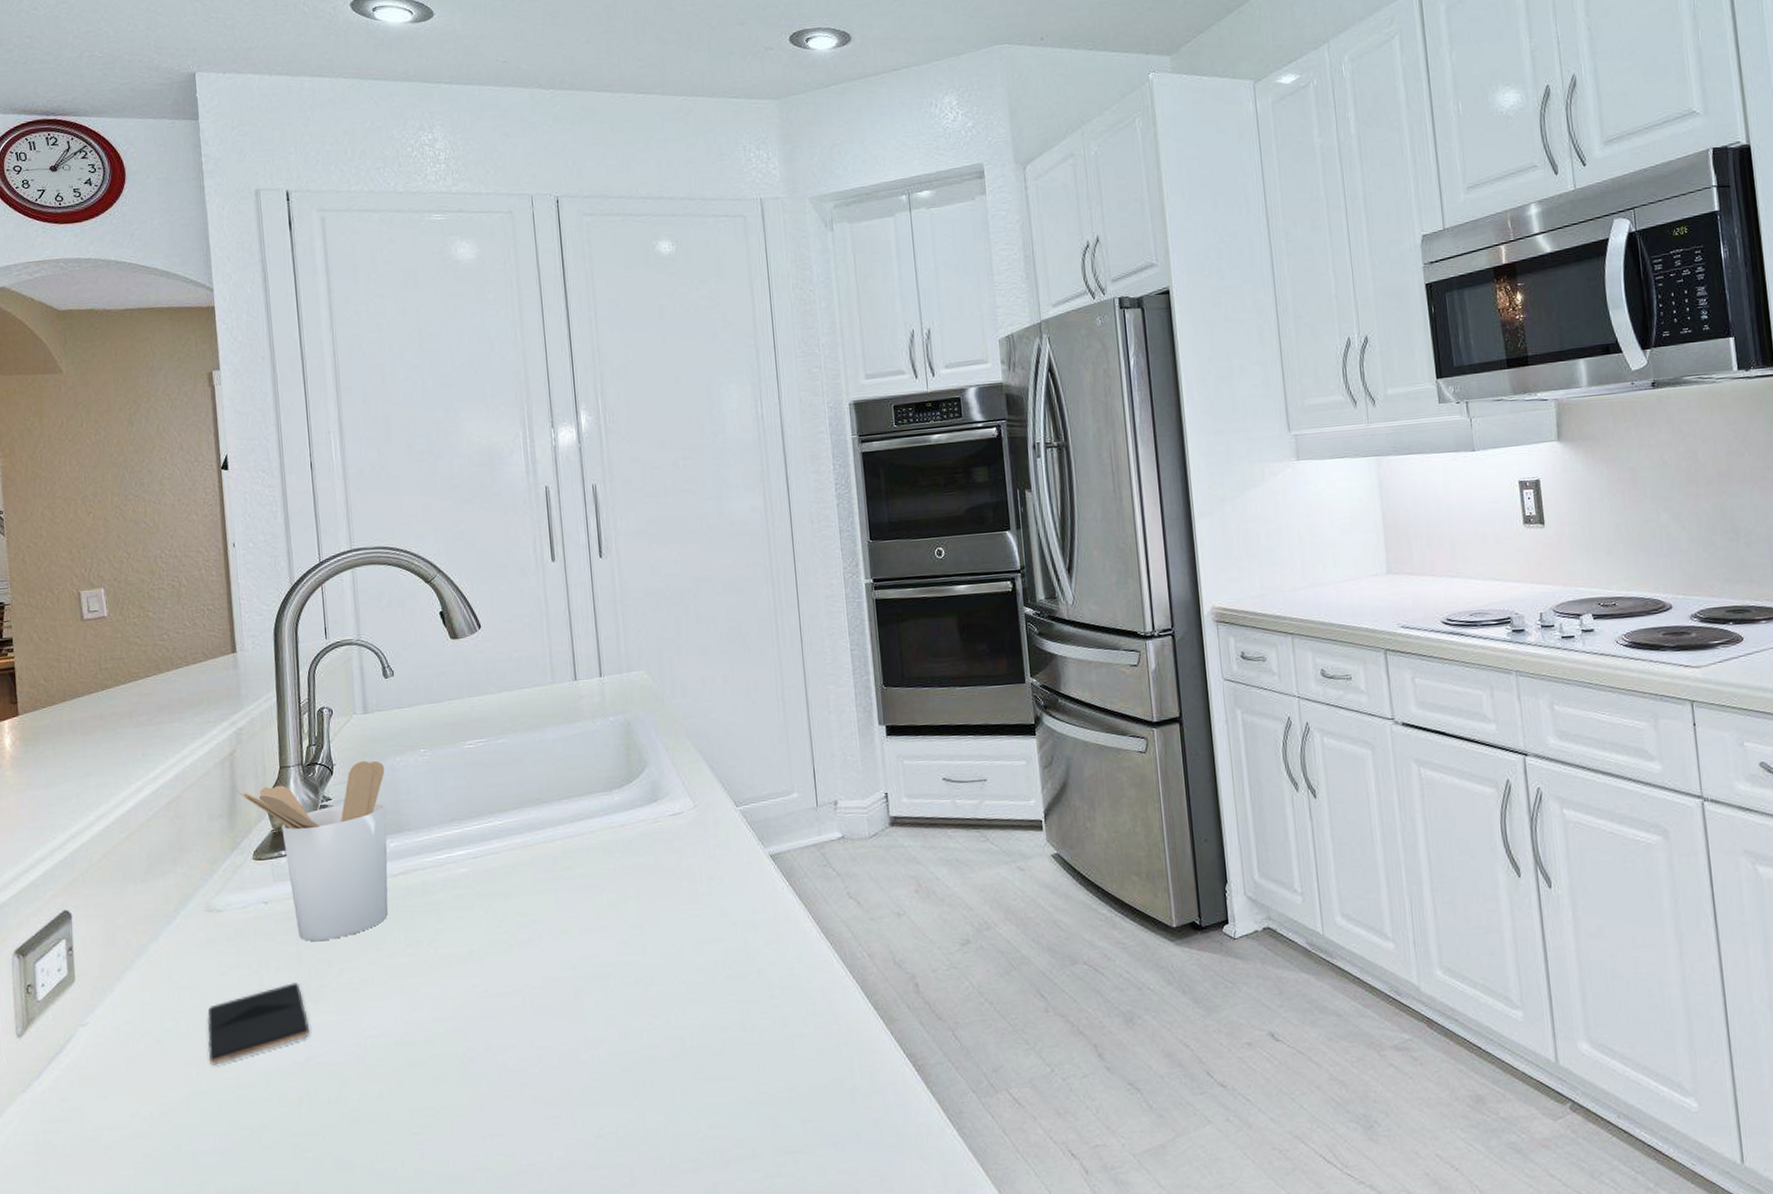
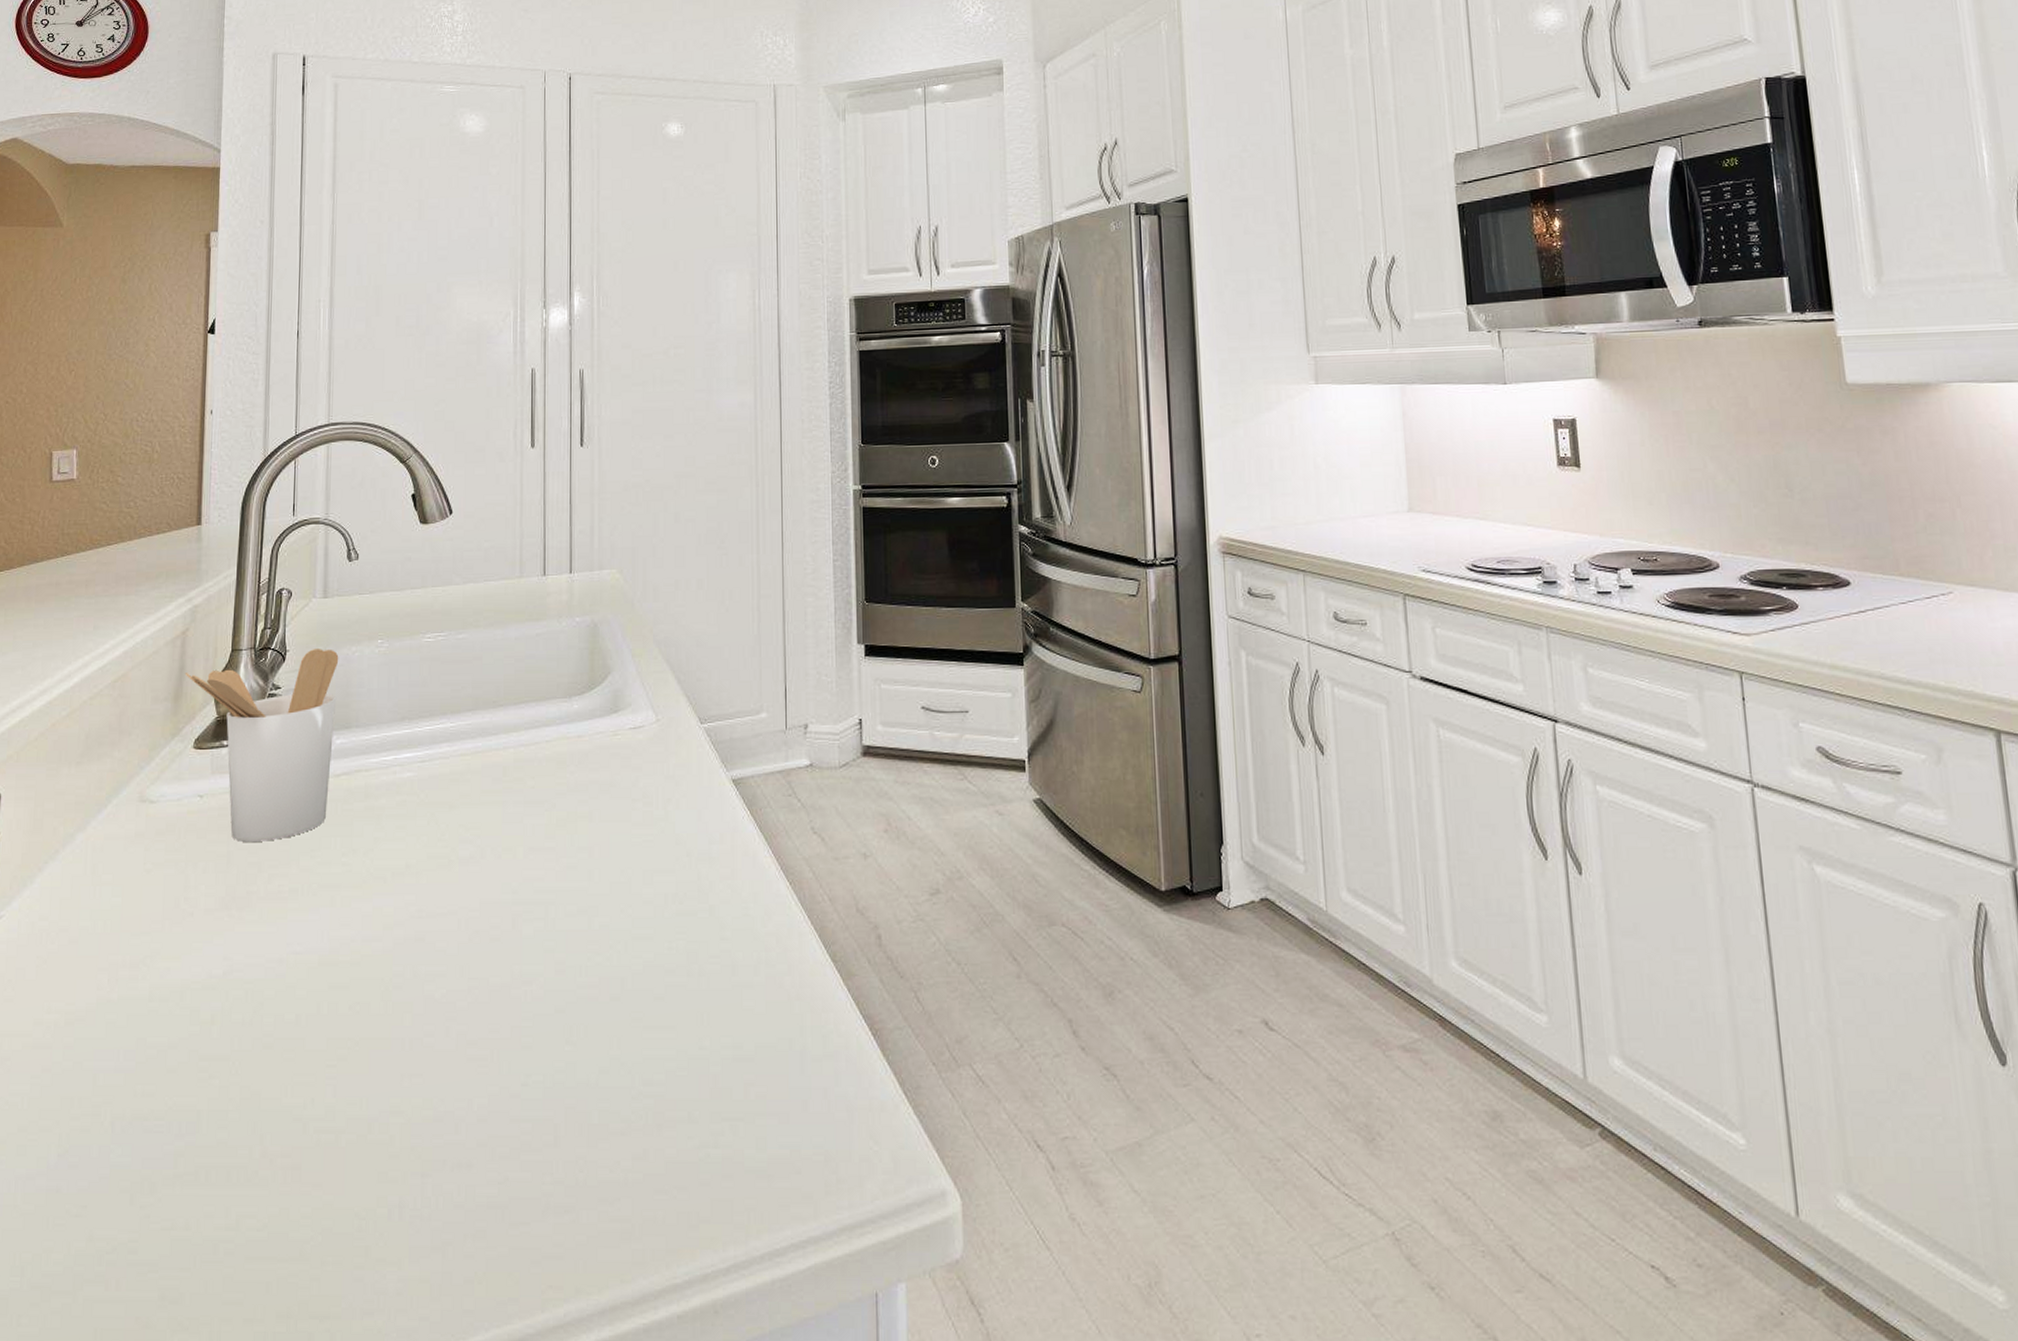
smartphone: present [207,981,310,1066] -> none [123,885,232,973]

